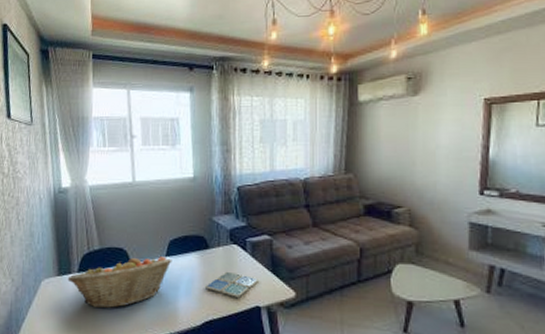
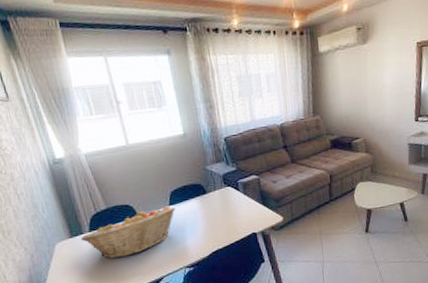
drink coaster: present [204,271,260,297] -> none [207,209,253,229]

